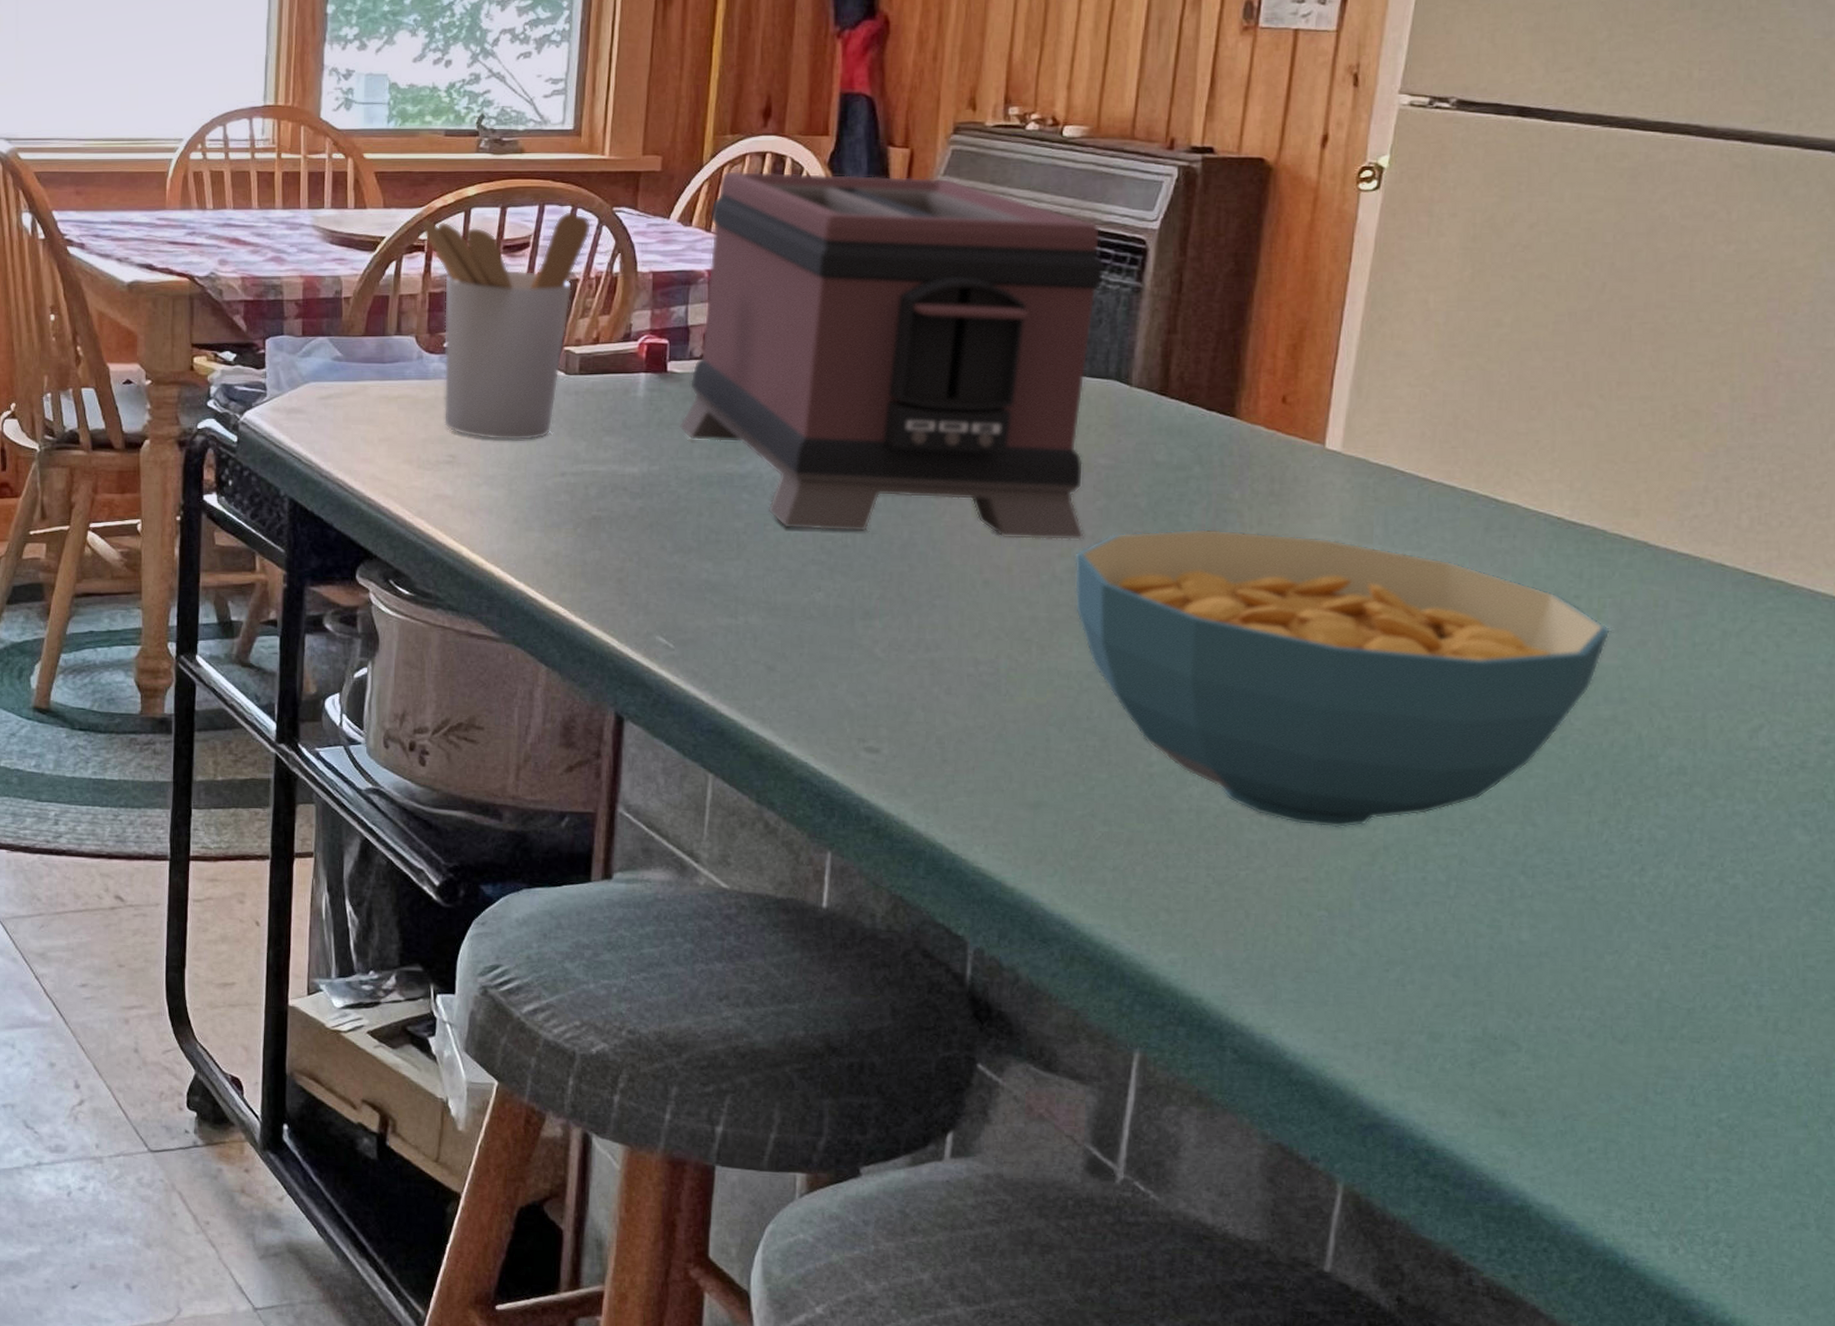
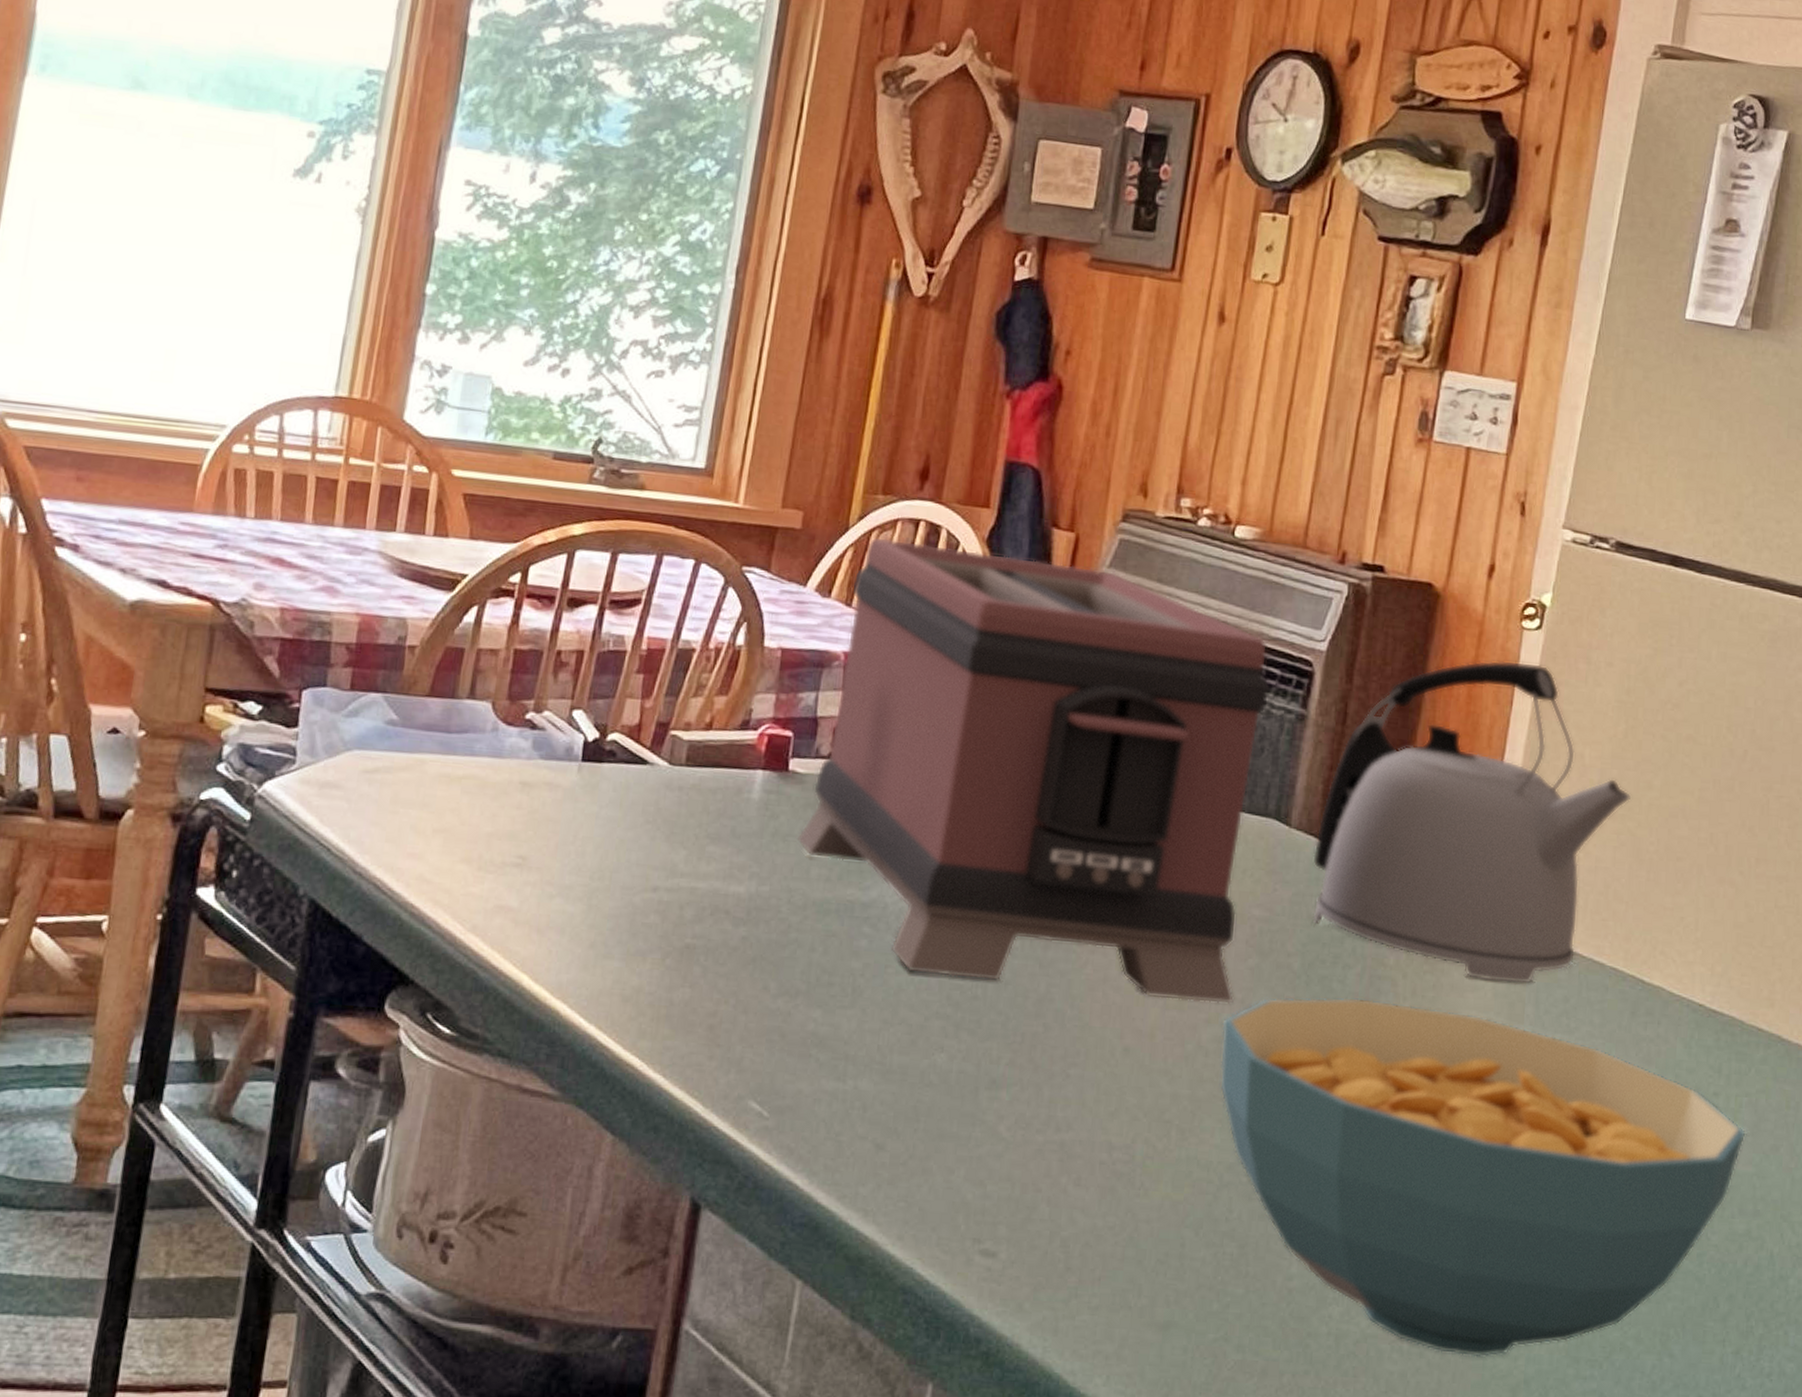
utensil holder: present [422,212,592,441] -> none [514,558,716,844]
kettle: none [1155,221,1480,510] -> present [1312,660,1632,985]

